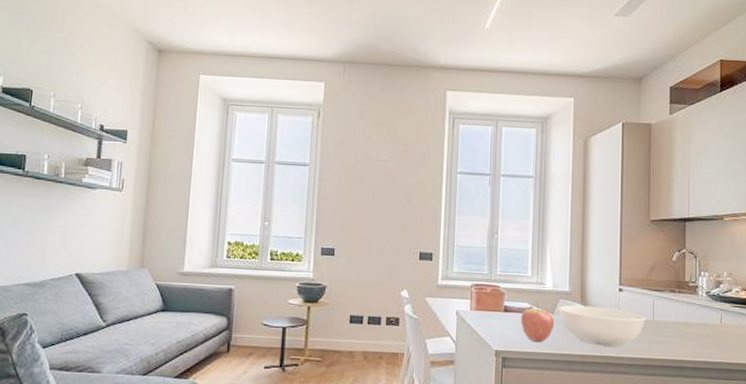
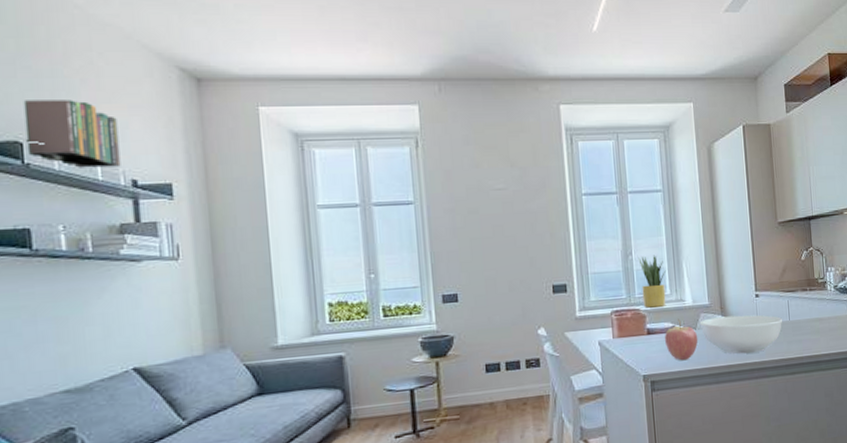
books: none [34,59,98,114] -> present [23,100,121,168]
planter: none [503,236,531,287] -> present [638,255,668,308]

